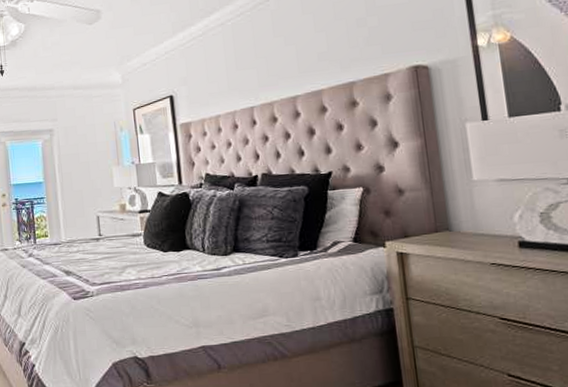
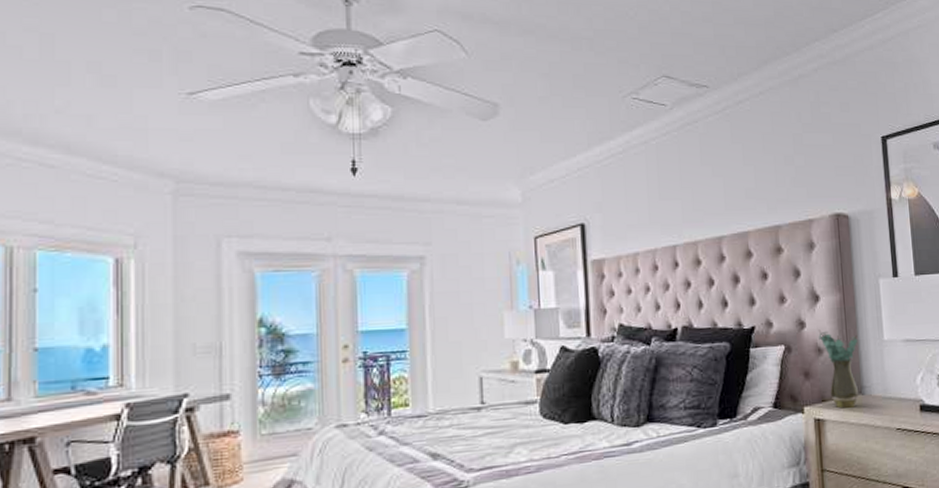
vase: none [398,172,445,244] -> present [818,330,858,409]

